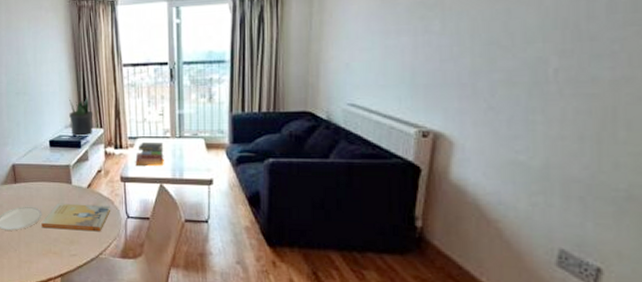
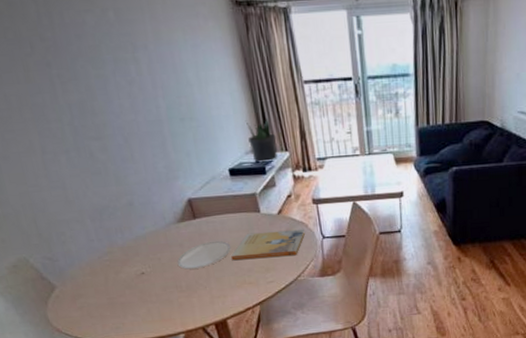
books: present [135,143,164,166] -> none [326,161,356,187]

